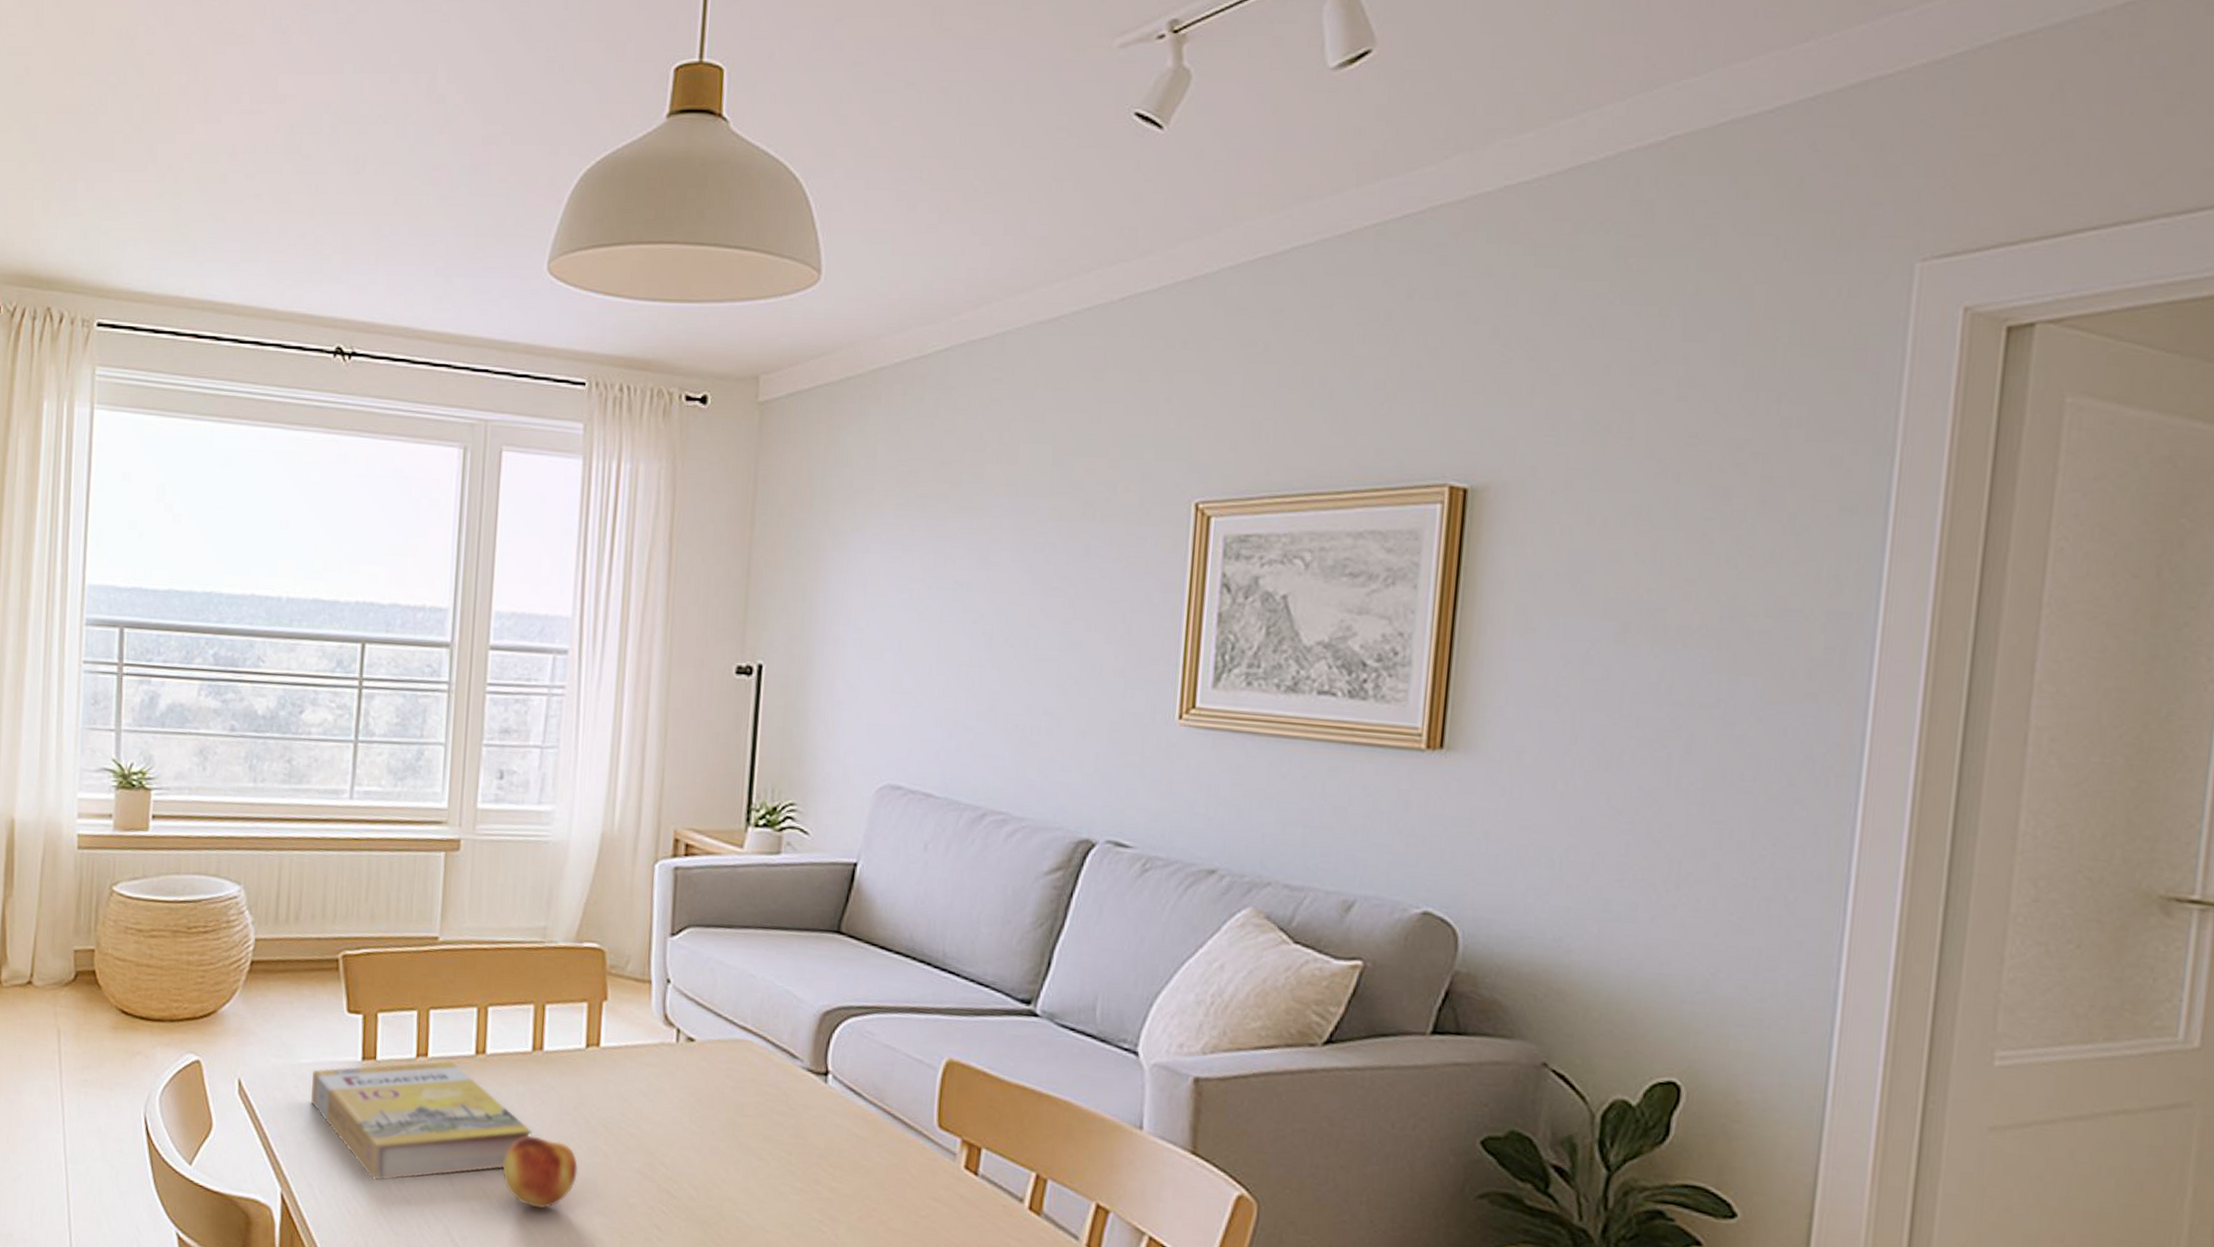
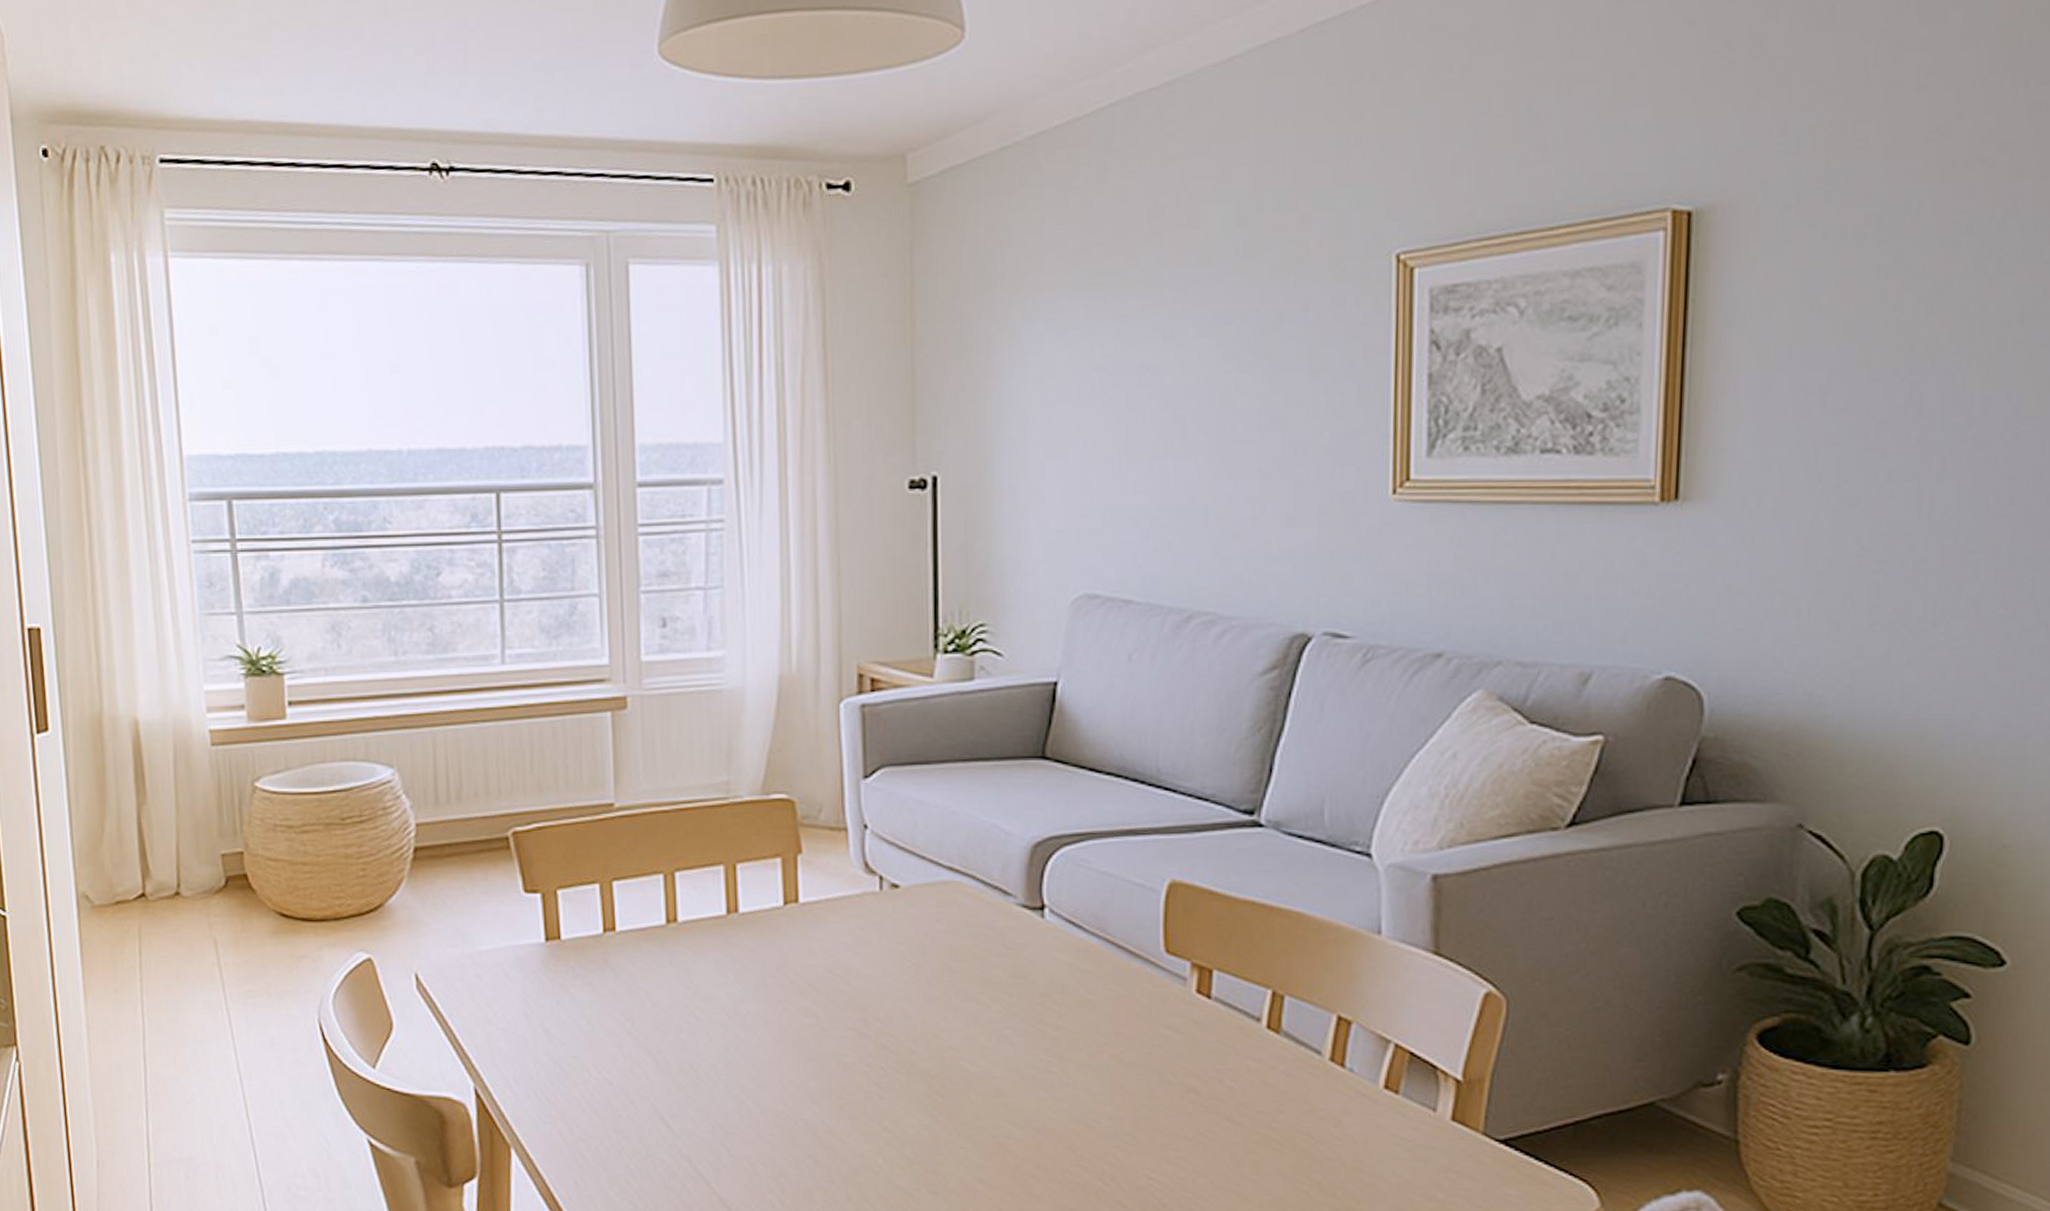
book: present [311,1060,532,1181] -> none [494,932,735,1065]
fruit: present [503,1135,578,1209] -> none [708,1003,787,1078]

